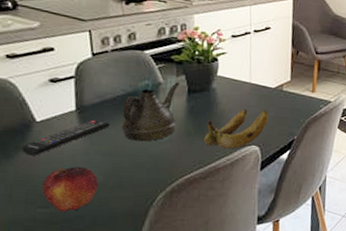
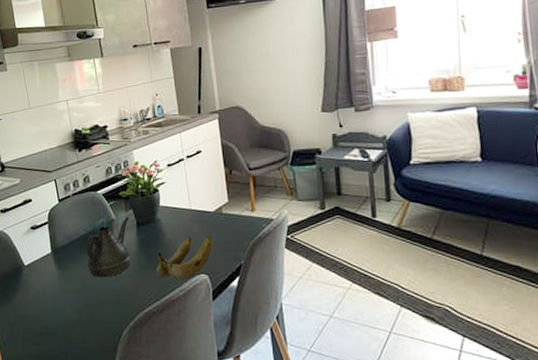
remote control: present [21,119,110,156] -> none [16,260,78,297]
fruit: present [42,166,99,212] -> none [34,305,75,349]

